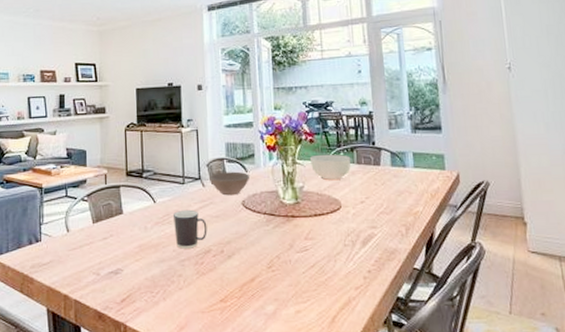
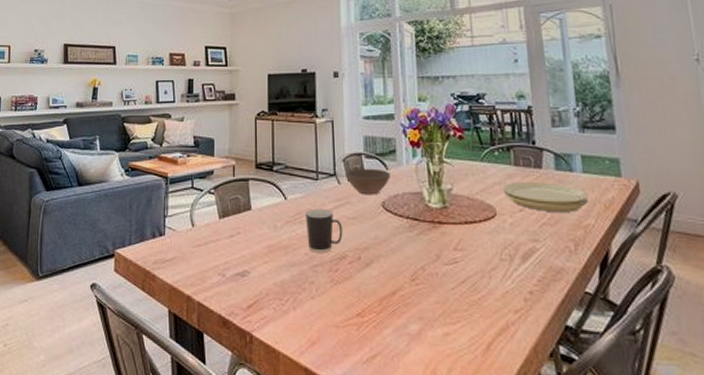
bowl: present [309,154,351,181] -> none [458,153,508,184]
plate: none [347,177,419,203] -> present [502,182,589,213]

